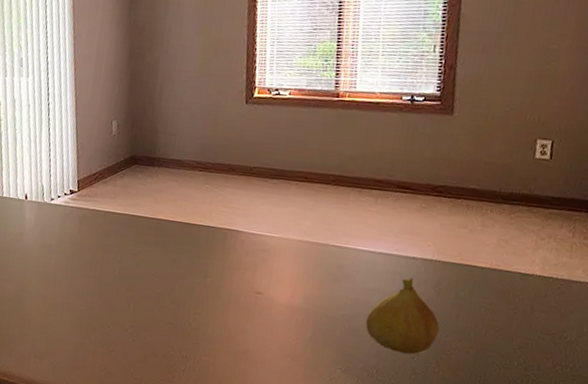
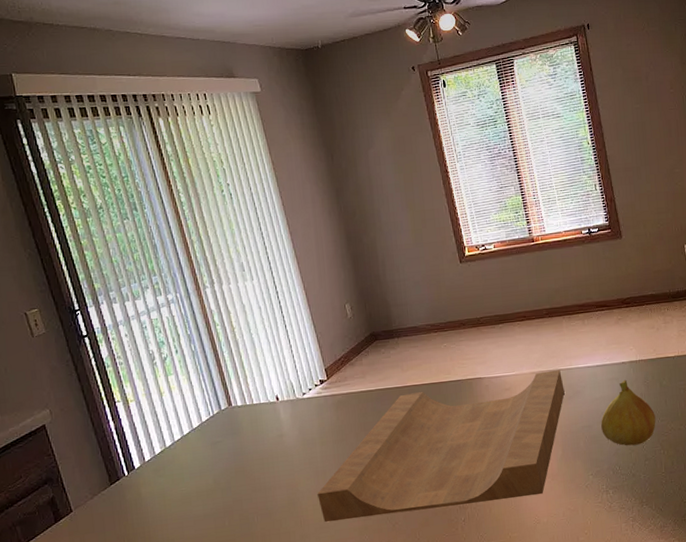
cutting board: none [43,225,334,372] -> present [317,370,565,522]

